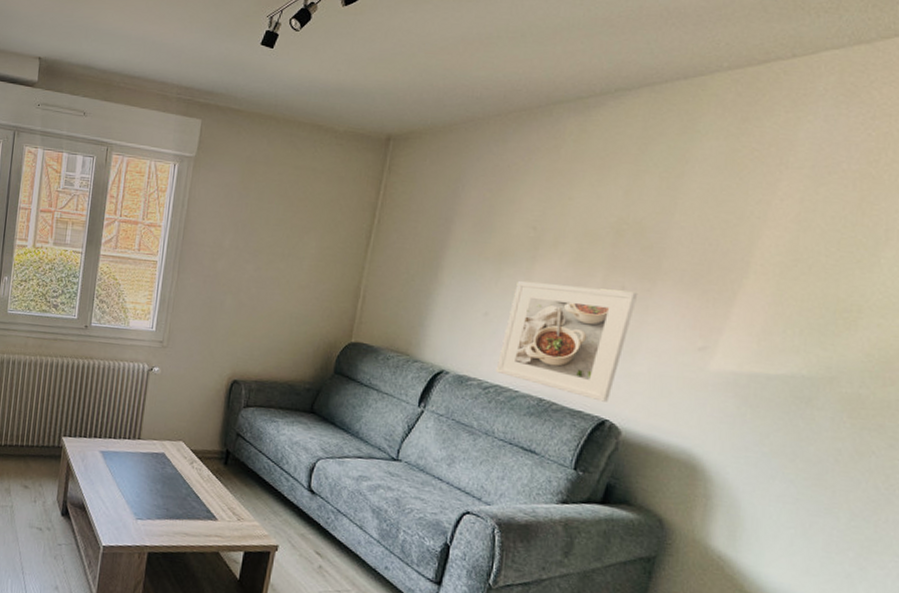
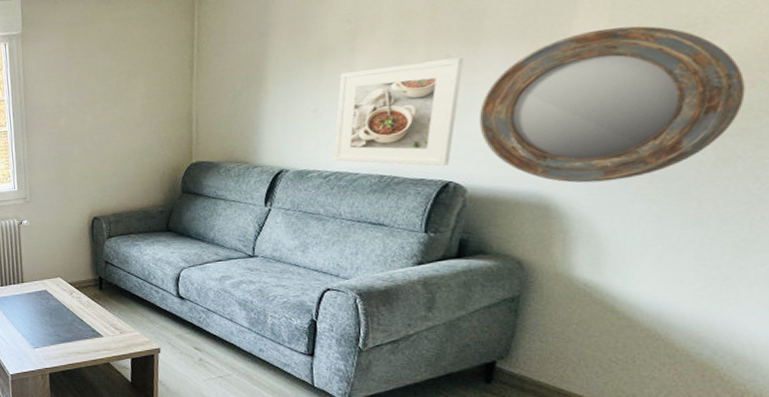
home mirror: none [642,294,887,453] -> present [479,26,745,183]

